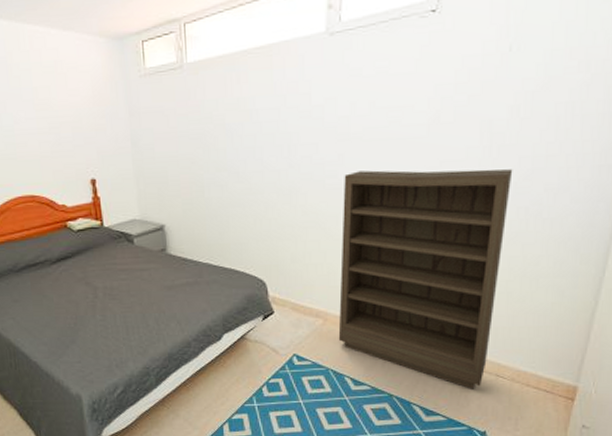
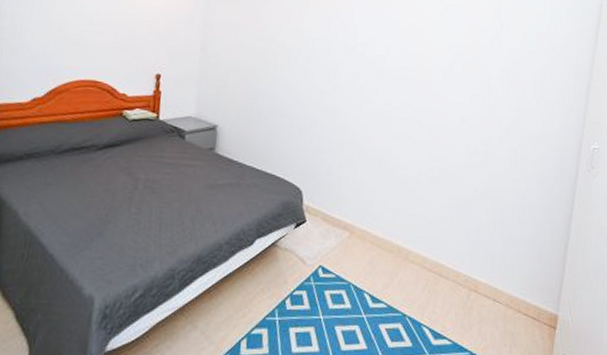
bookshelf: present [338,169,513,389] -> none [361,101,505,313]

